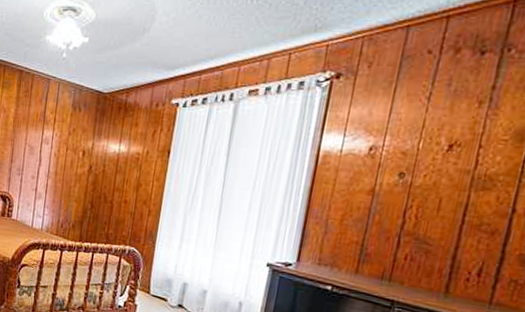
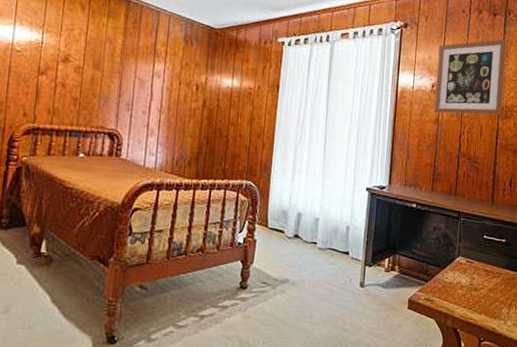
wall art: none [369,85,500,186] -> present [434,39,507,115]

